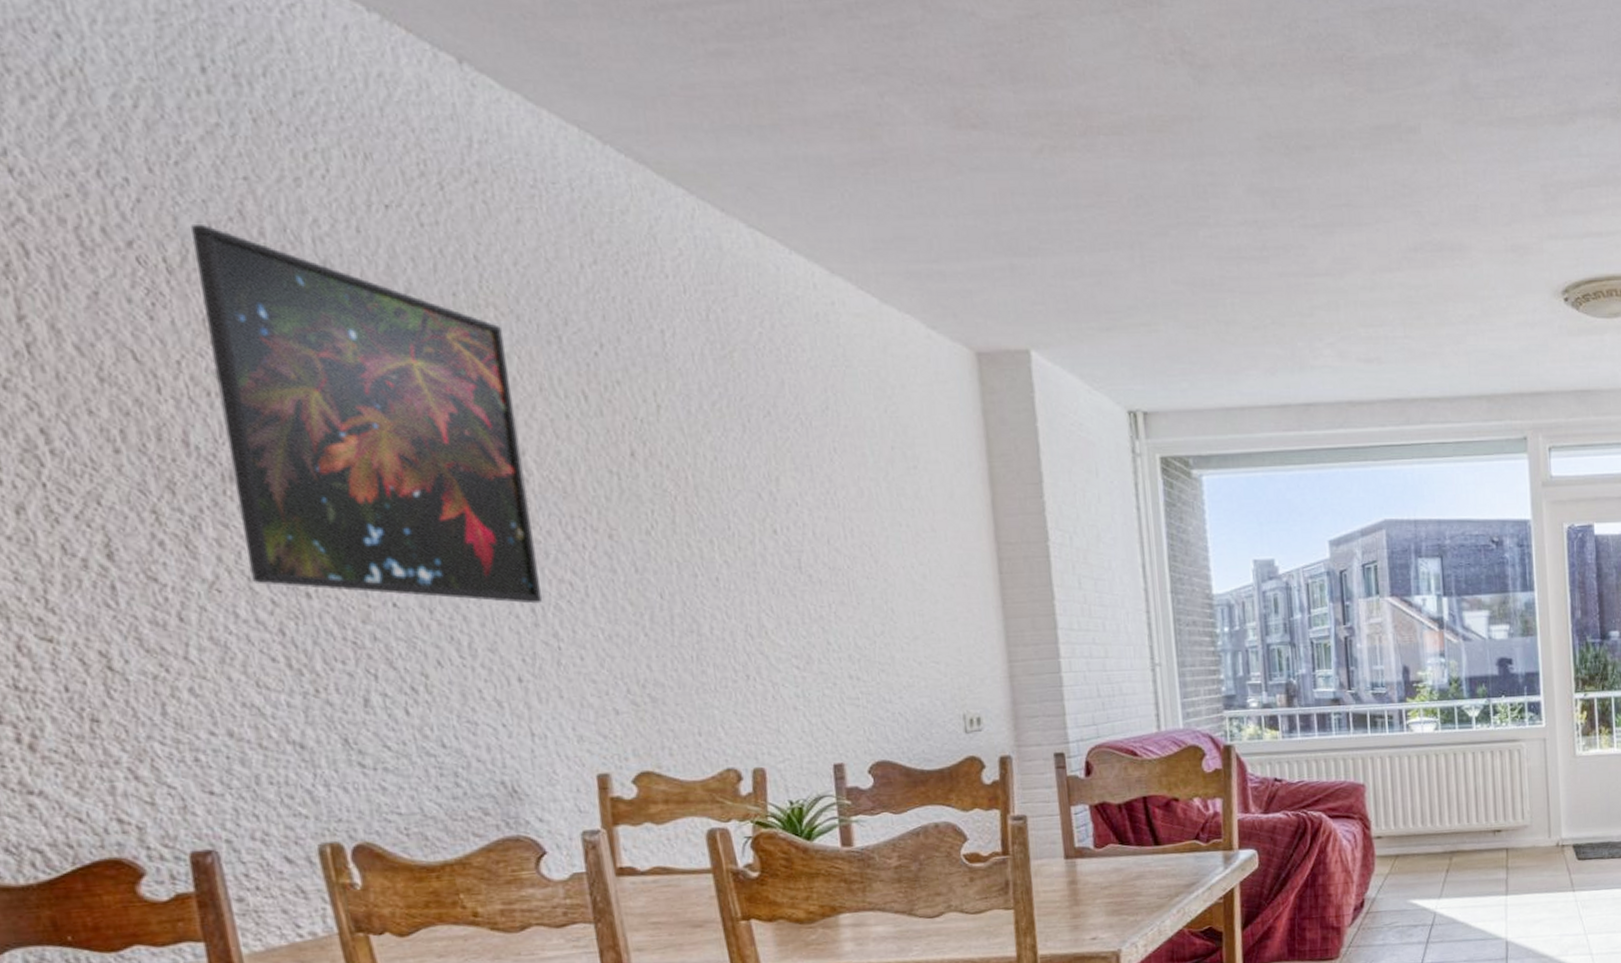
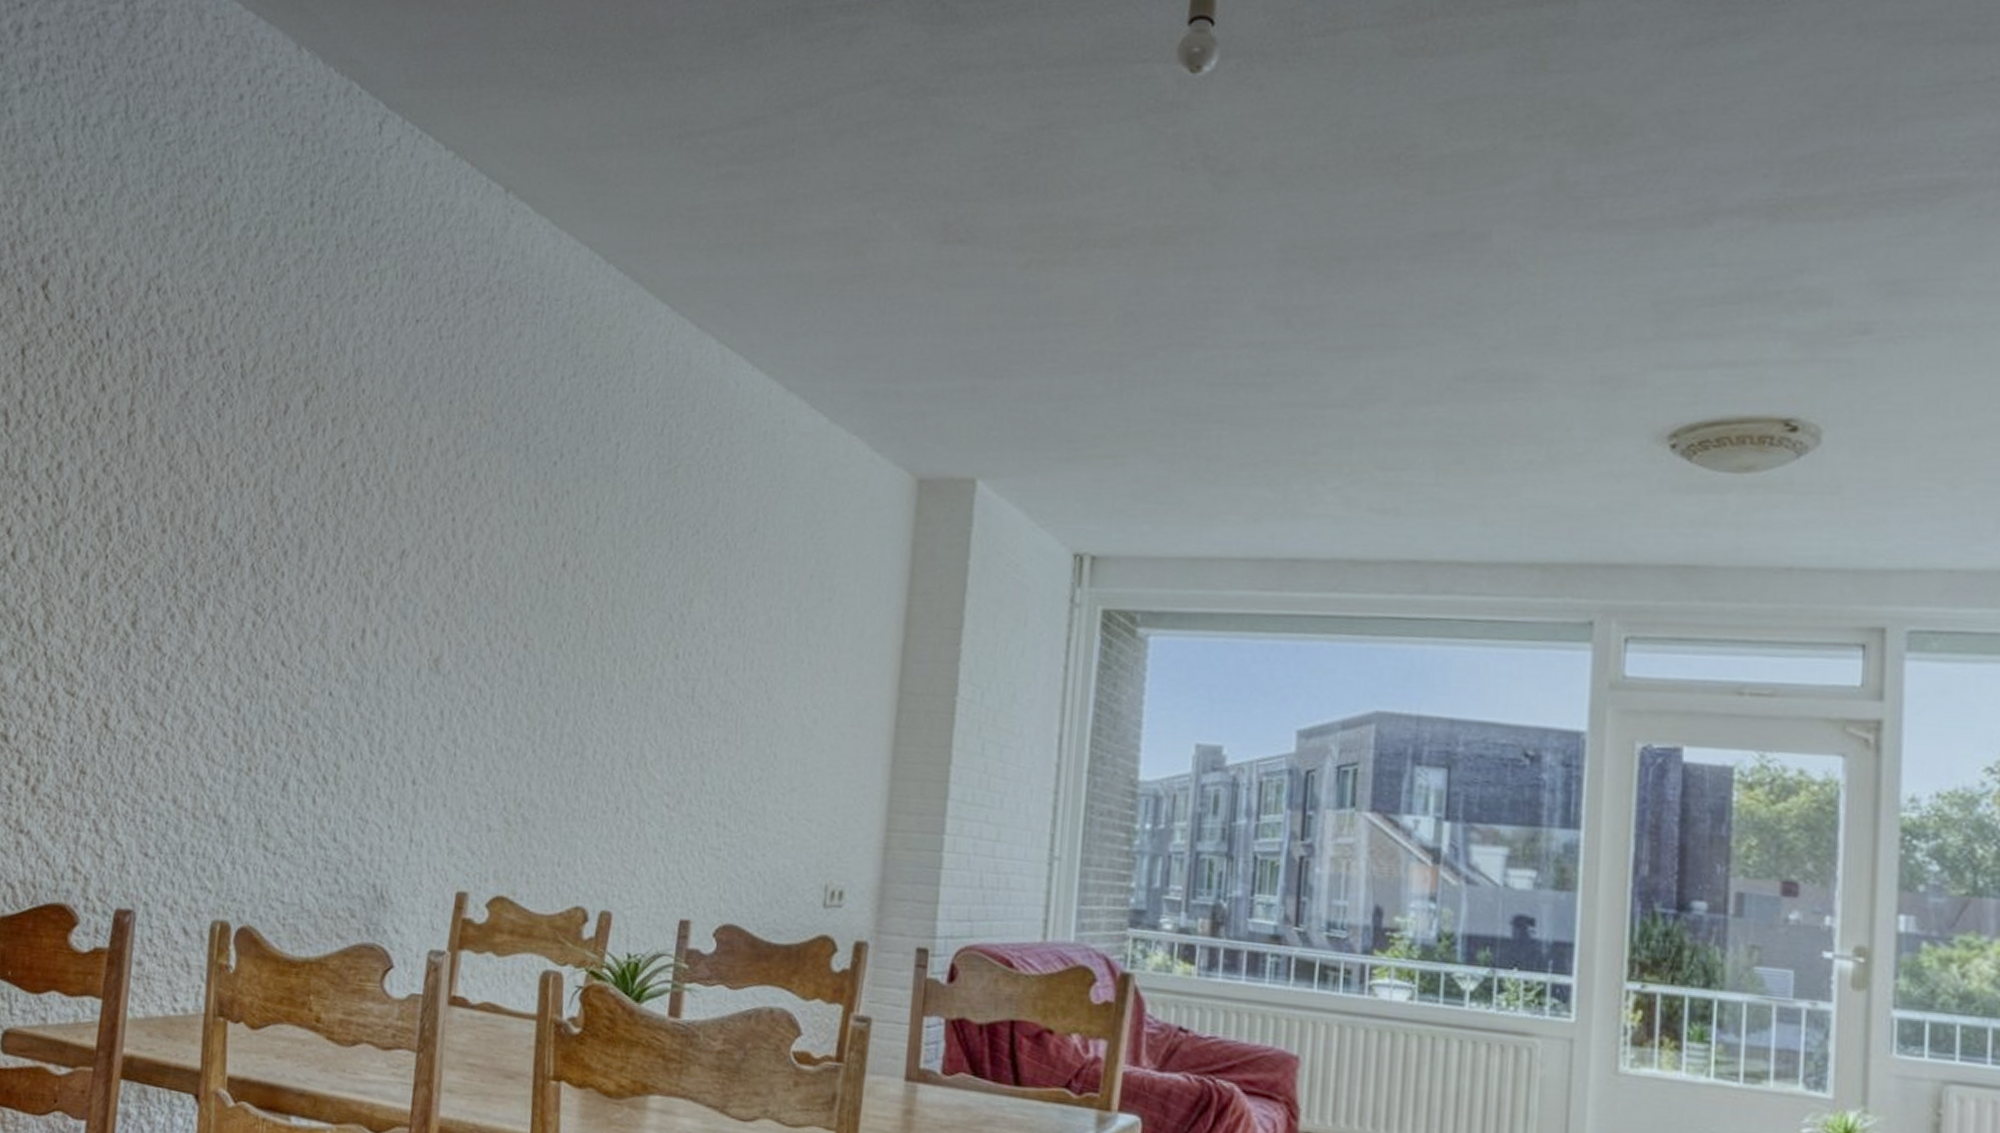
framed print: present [191,225,542,604] -> none [229,336,481,707]

